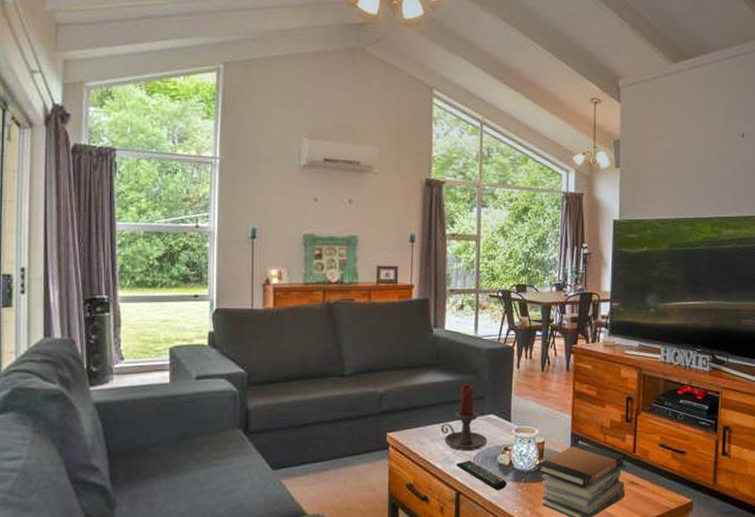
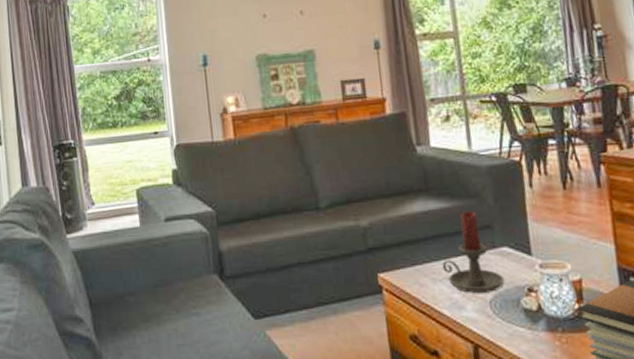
remote control: present [457,460,507,490] -> none [469,304,539,342]

